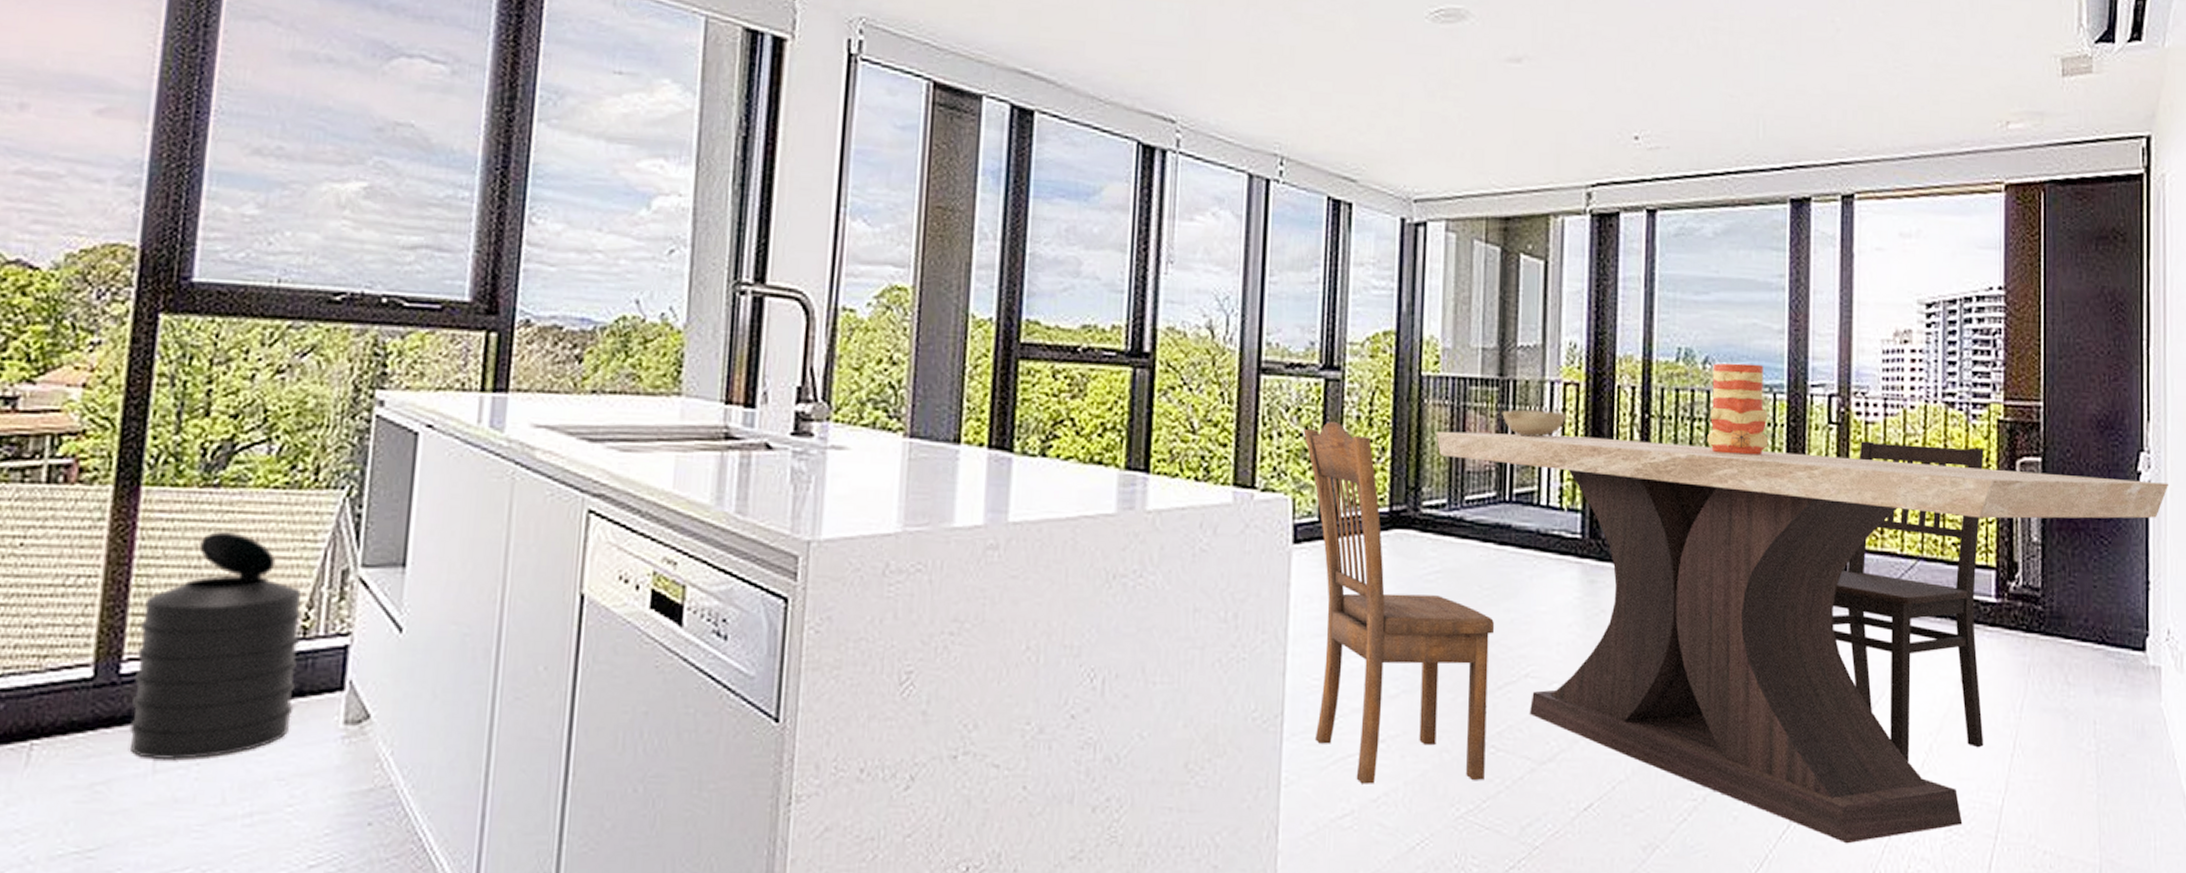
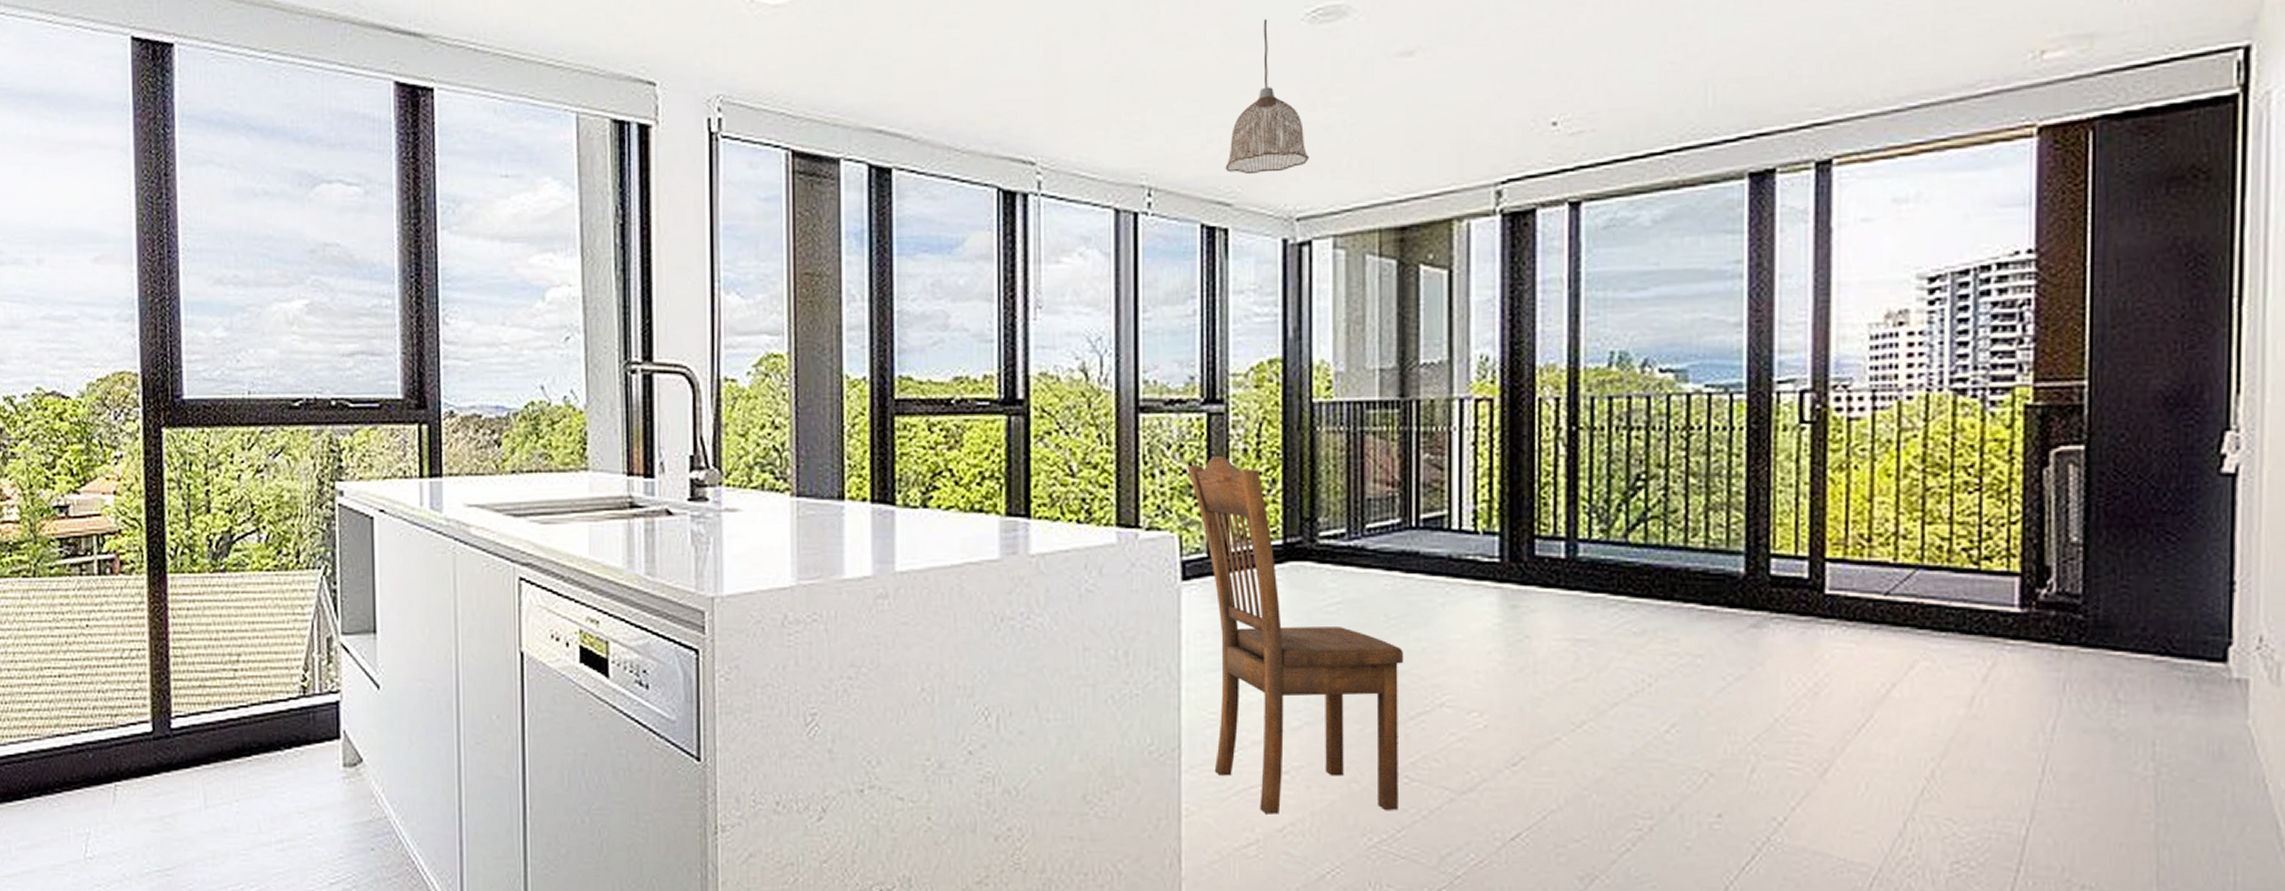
trash can: present [129,531,302,761] -> none [181,608,303,798]
pendant lamp: none [1352,12,1428,155] -> present [1225,18,1310,175]
table: present [1436,431,2168,844] -> none [1331,455,2265,876]
decorative bowl: present [1502,410,1567,437] -> none [1404,430,1479,459]
vase: present [1707,363,1769,455] -> none [1648,363,1724,464]
dining chair: present [1833,441,1984,762] -> none [1807,440,2006,789]

